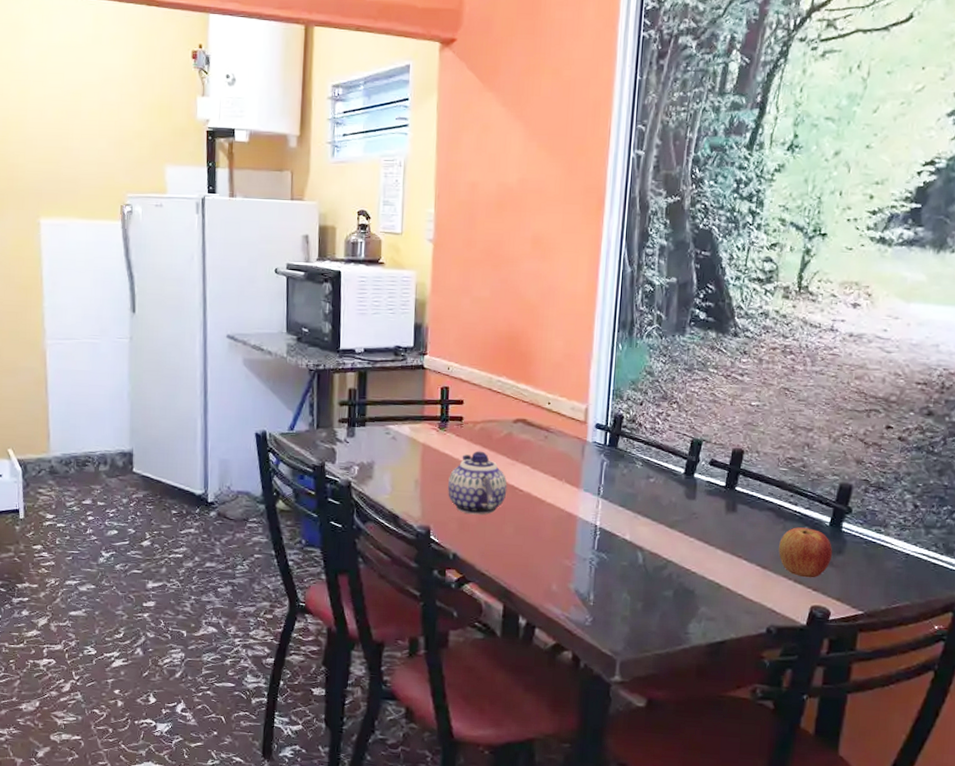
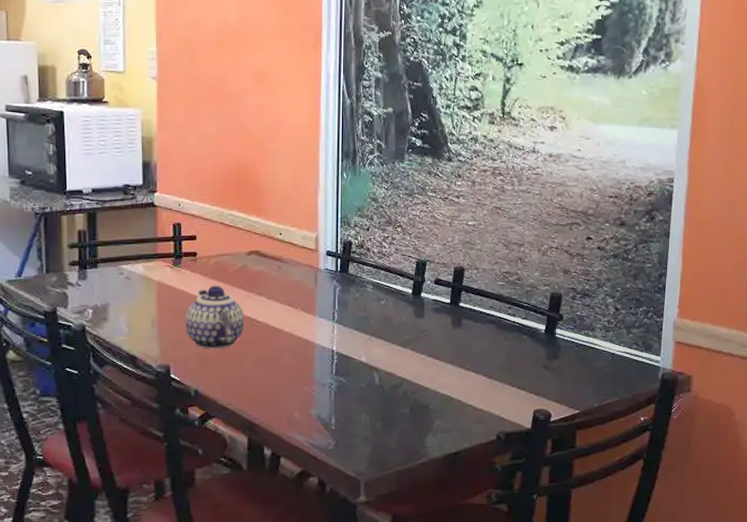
apple: present [779,527,832,578] -> none [502,336,549,384]

